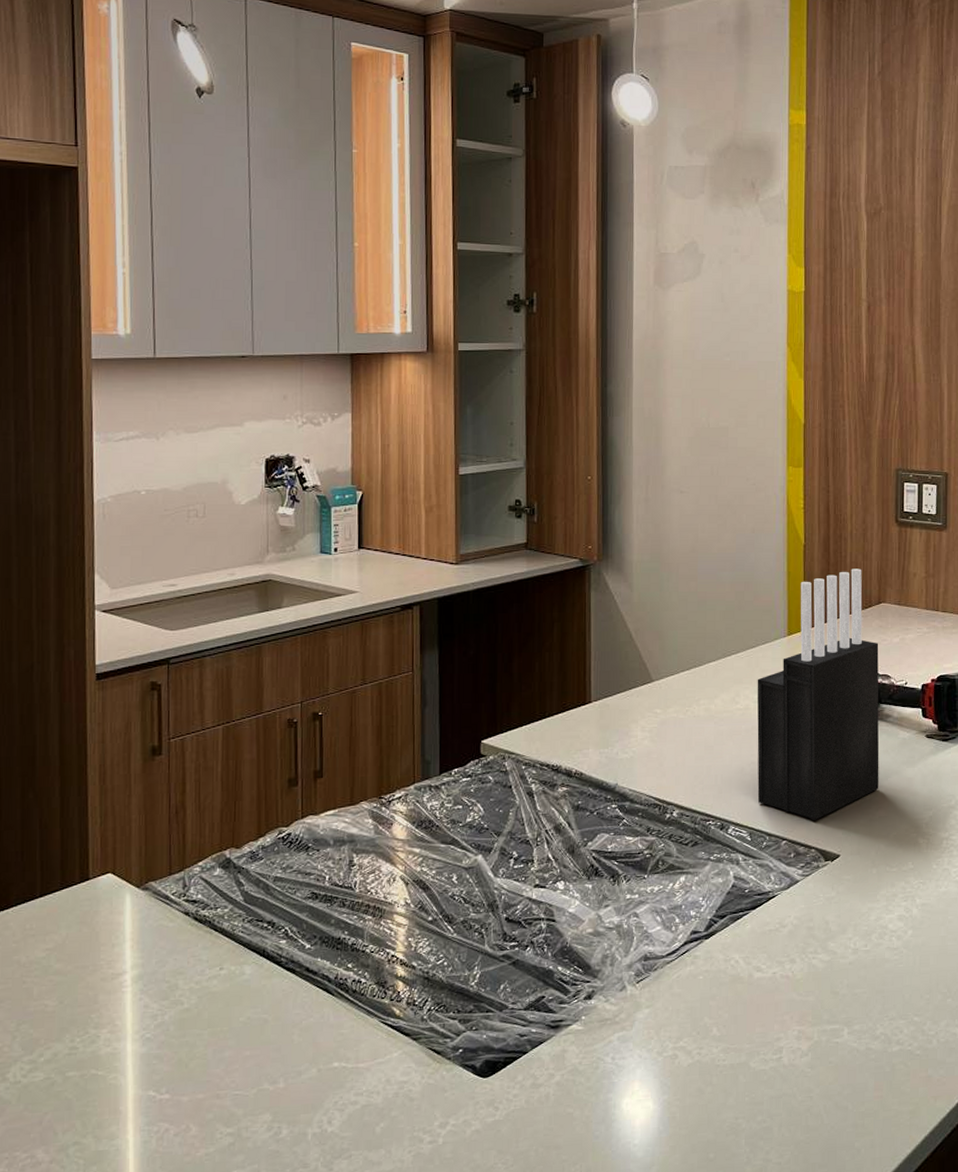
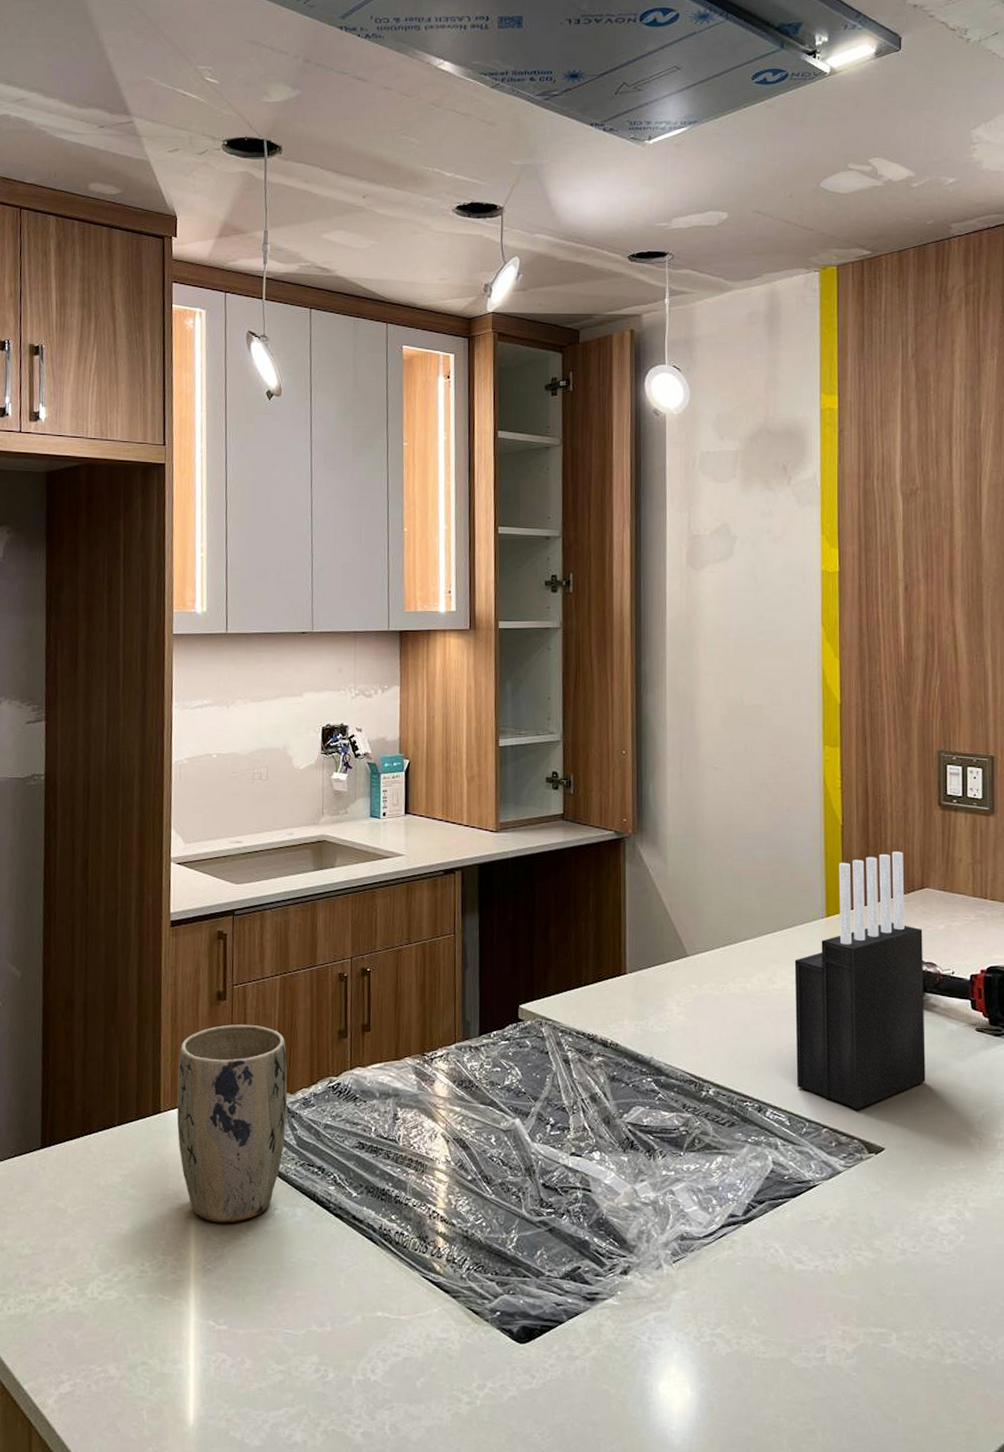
plant pot: none [108,779,233,989] -> present [177,1024,288,1223]

